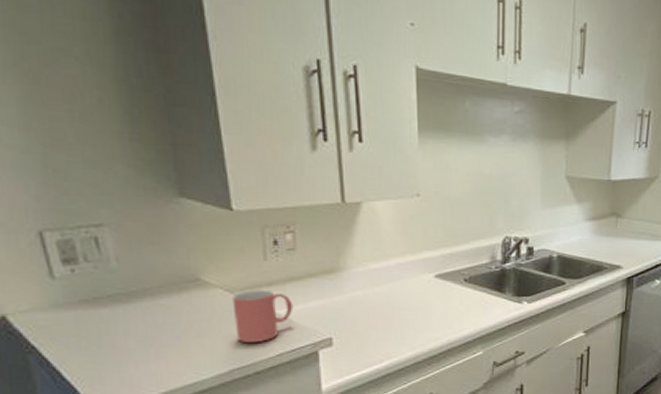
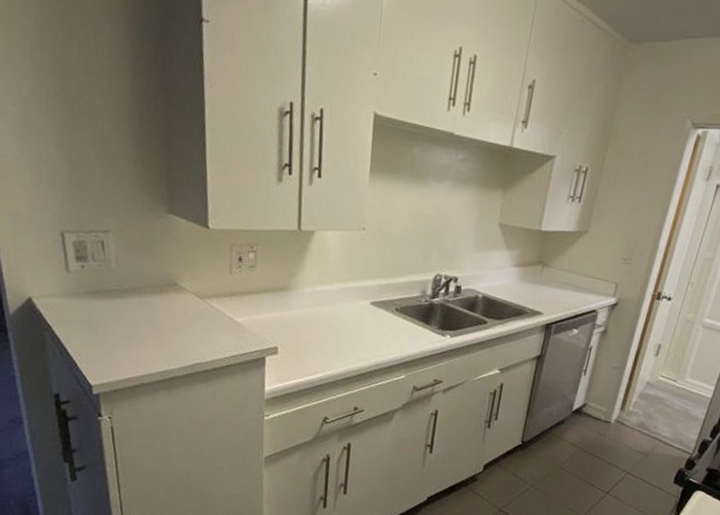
mug: present [232,289,294,342] -> none [201,297,249,344]

